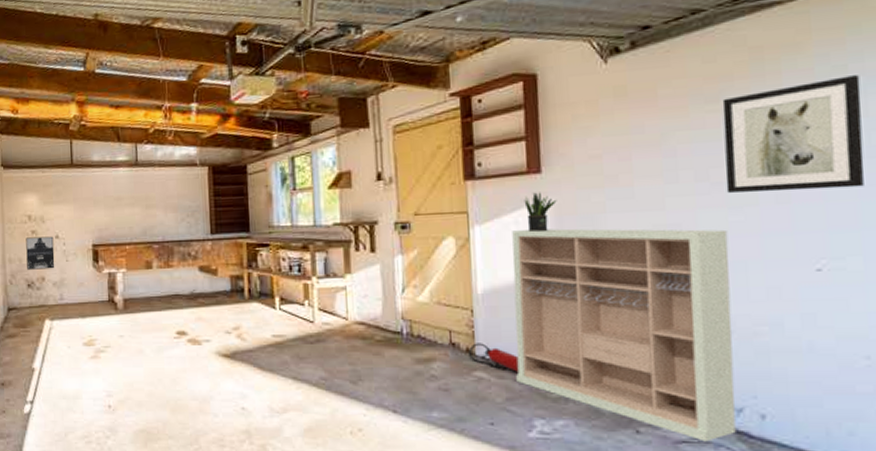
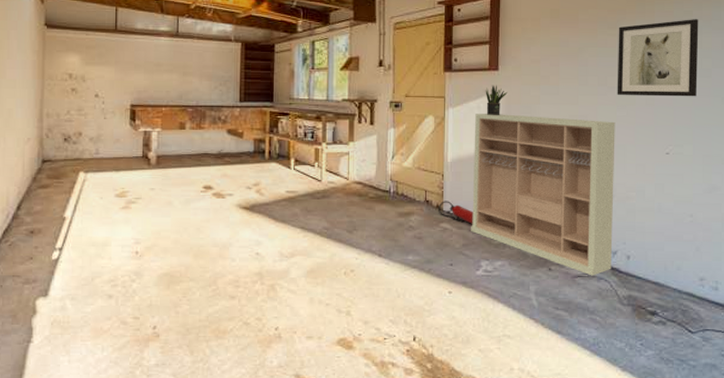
wall art: present [26,236,55,270] -> none [65,94,93,125]

